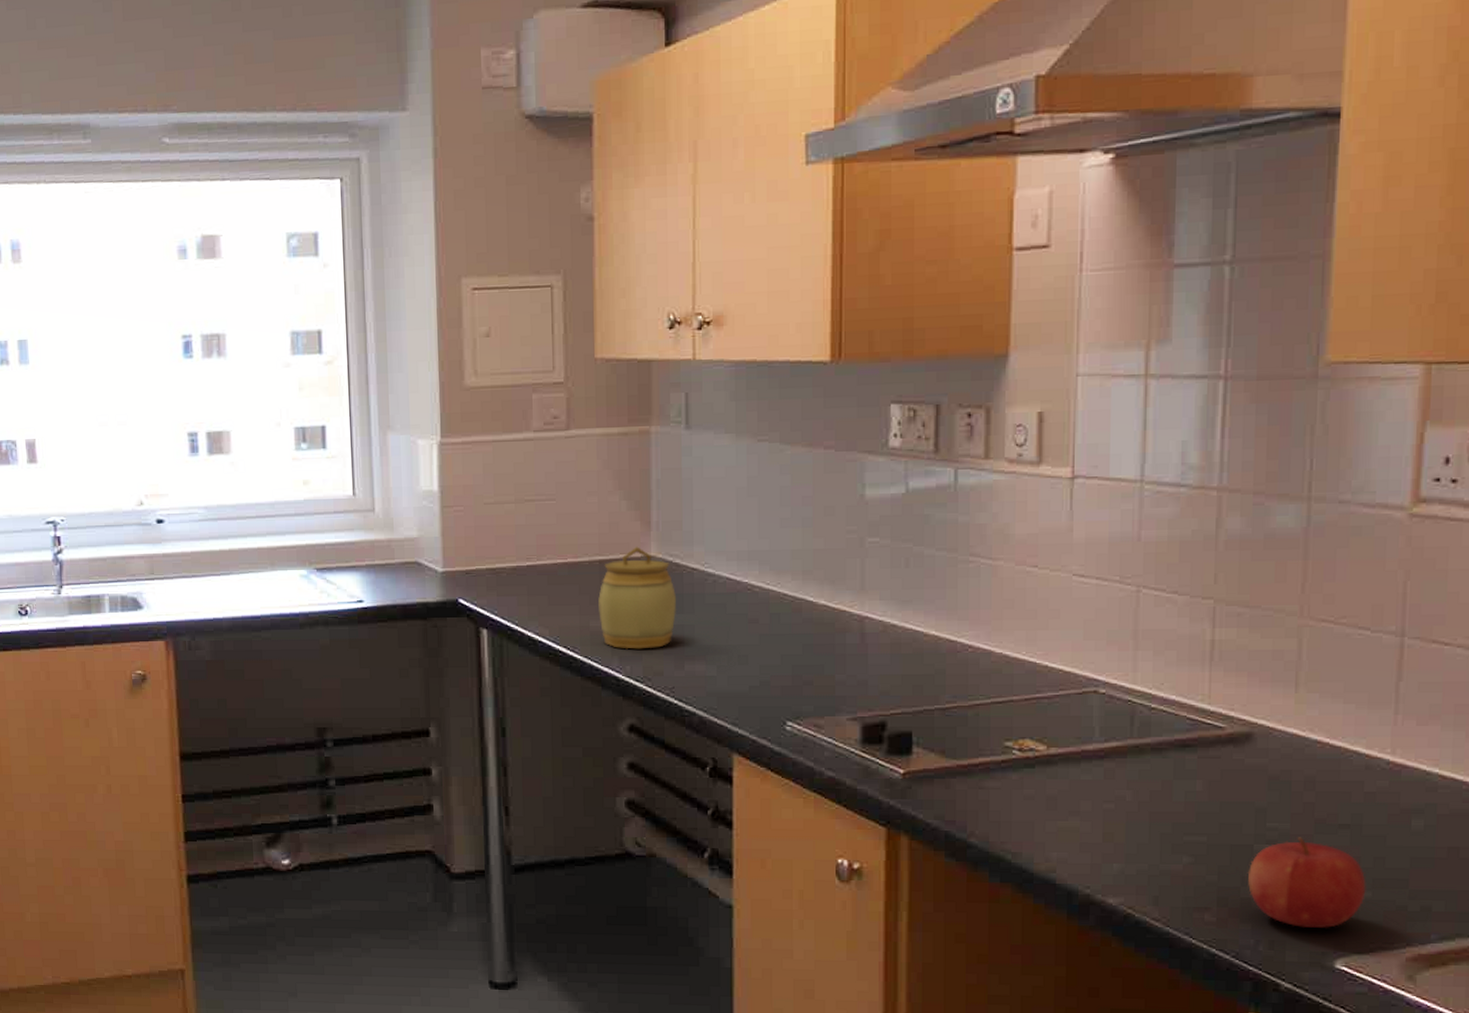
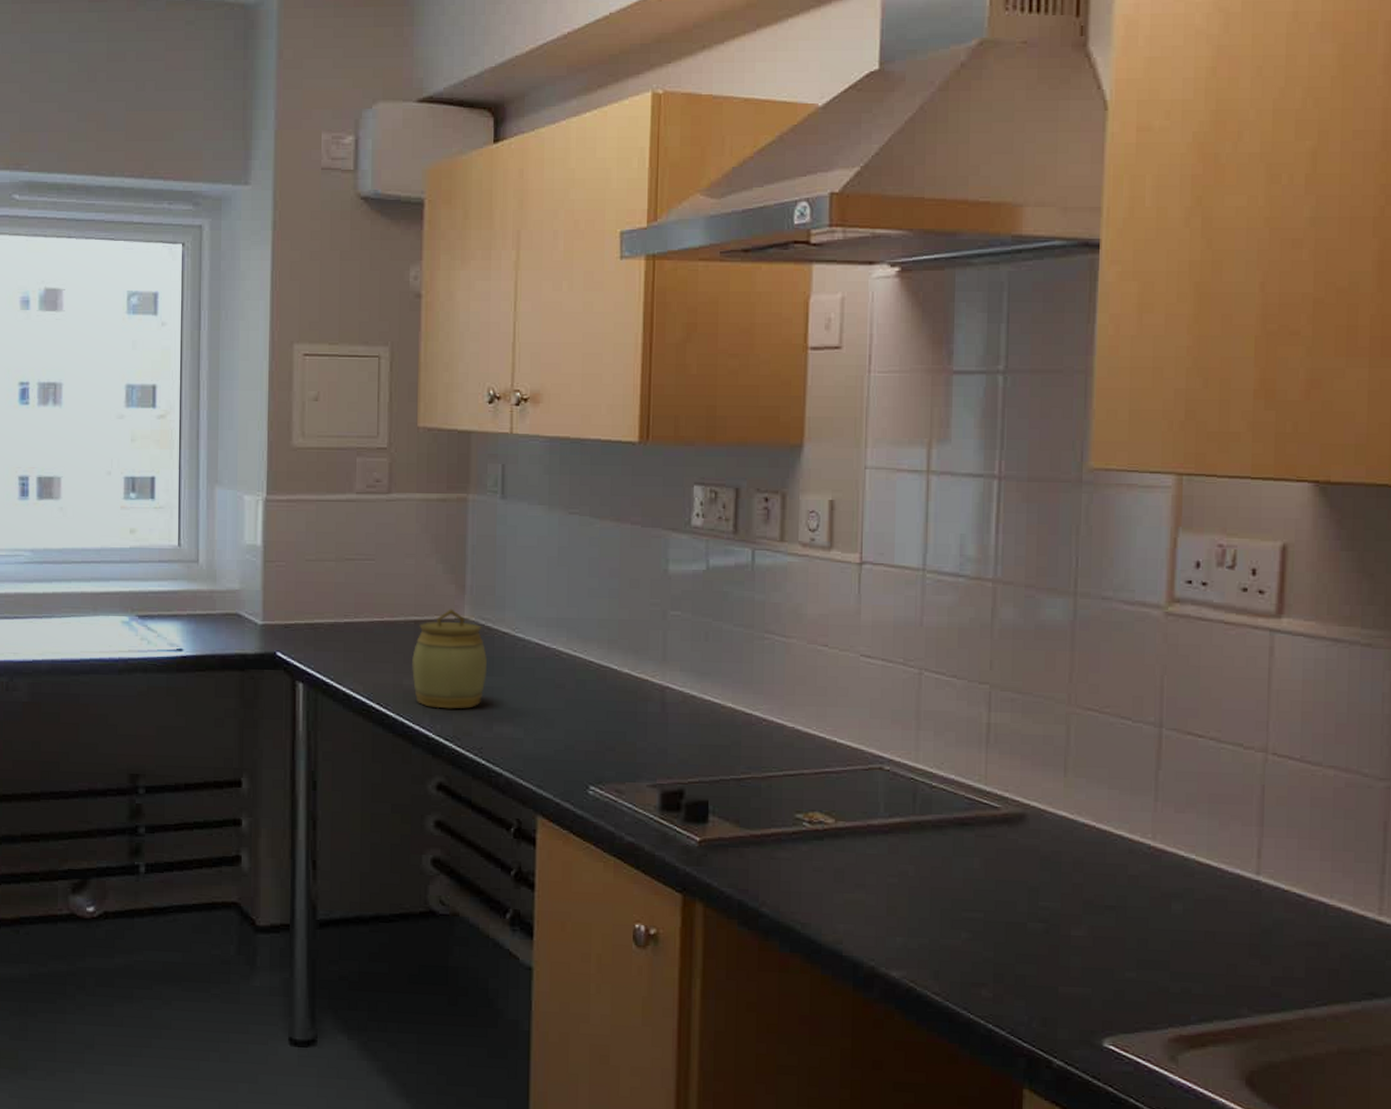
fruit: present [1247,837,1366,928] -> none [1021,916,1131,1007]

